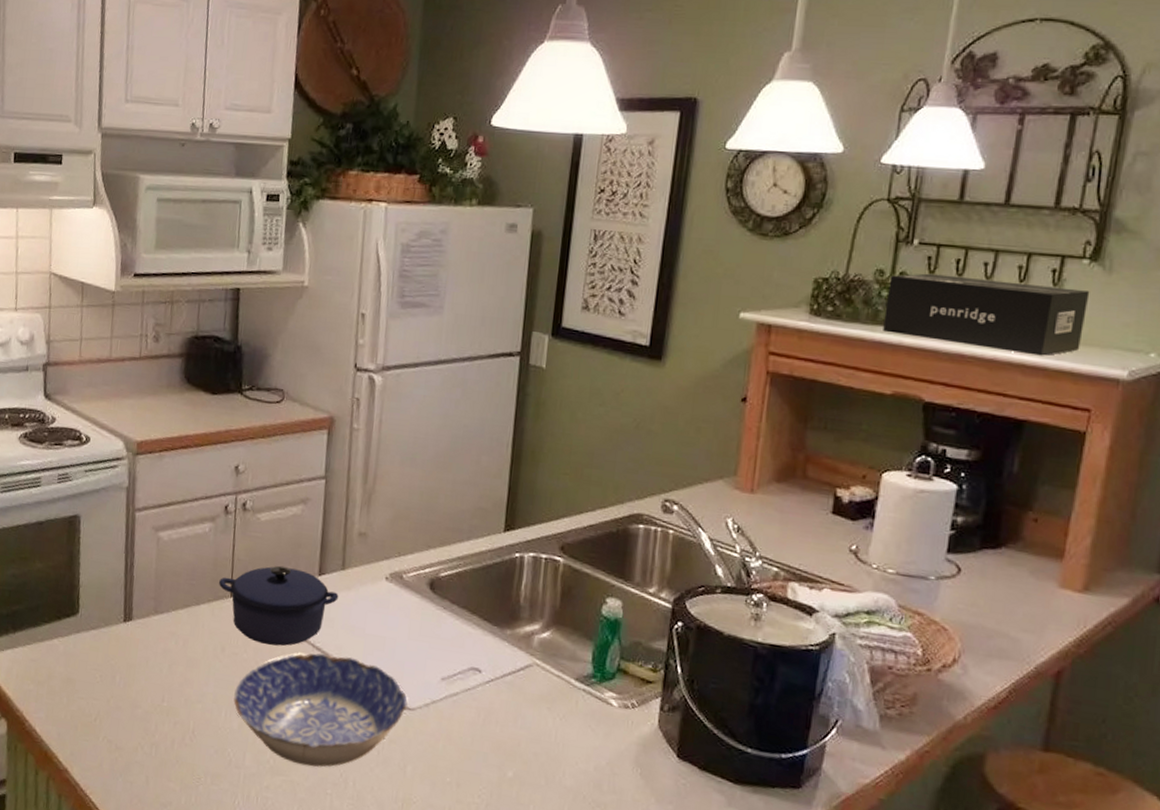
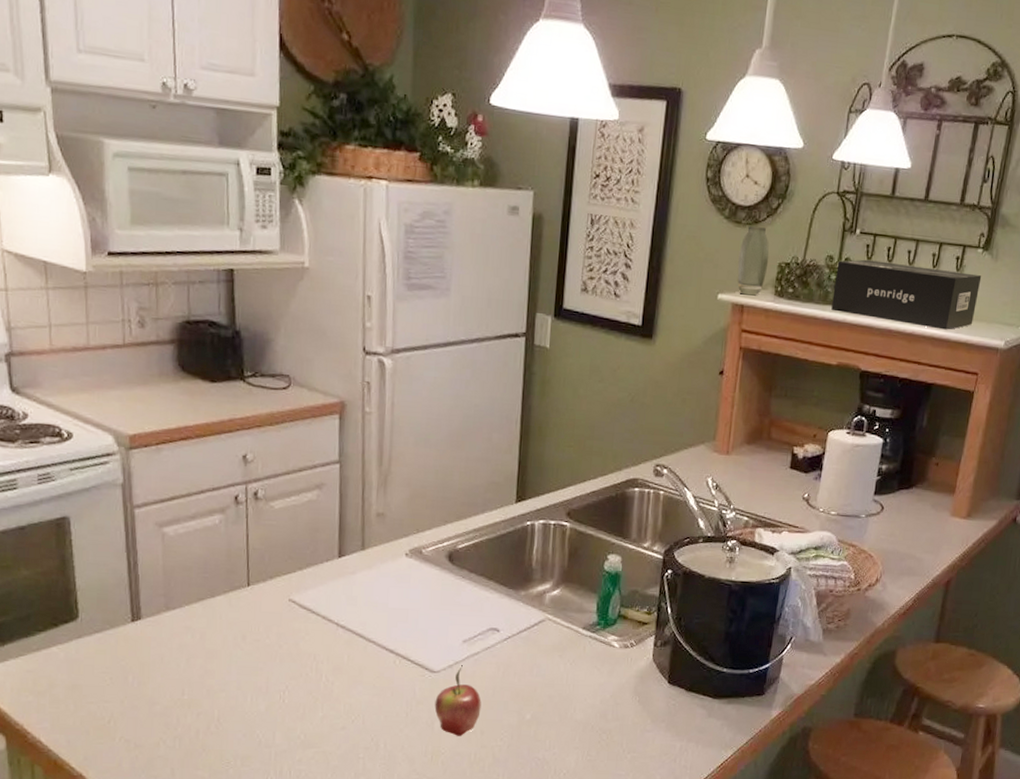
cooking pot: present [219,565,339,646] -> none [234,551,360,628]
bowl: present [234,653,408,767] -> none [259,630,432,736]
fruit: none [408,705,459,786] -> present [434,665,482,736]
vase: none [763,238,803,315] -> present [737,226,770,296]

